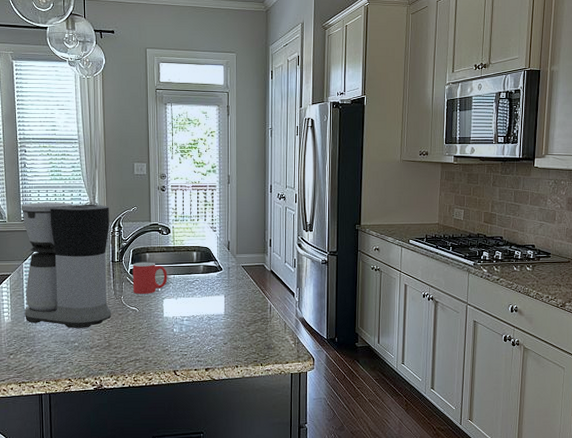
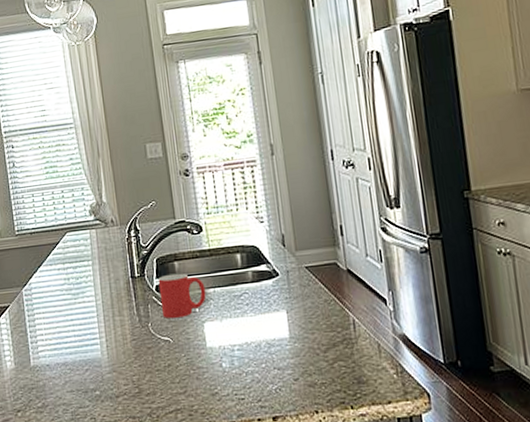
coffee maker: present [21,202,112,328] -> none [13,203,139,372]

